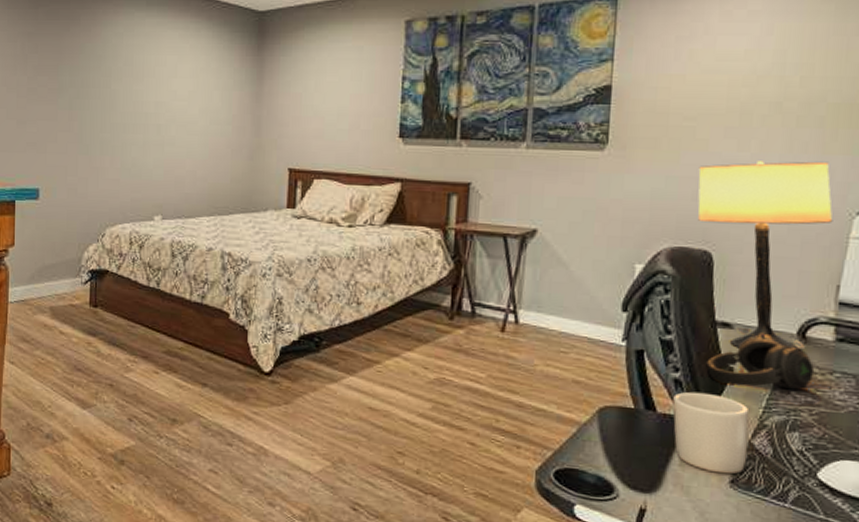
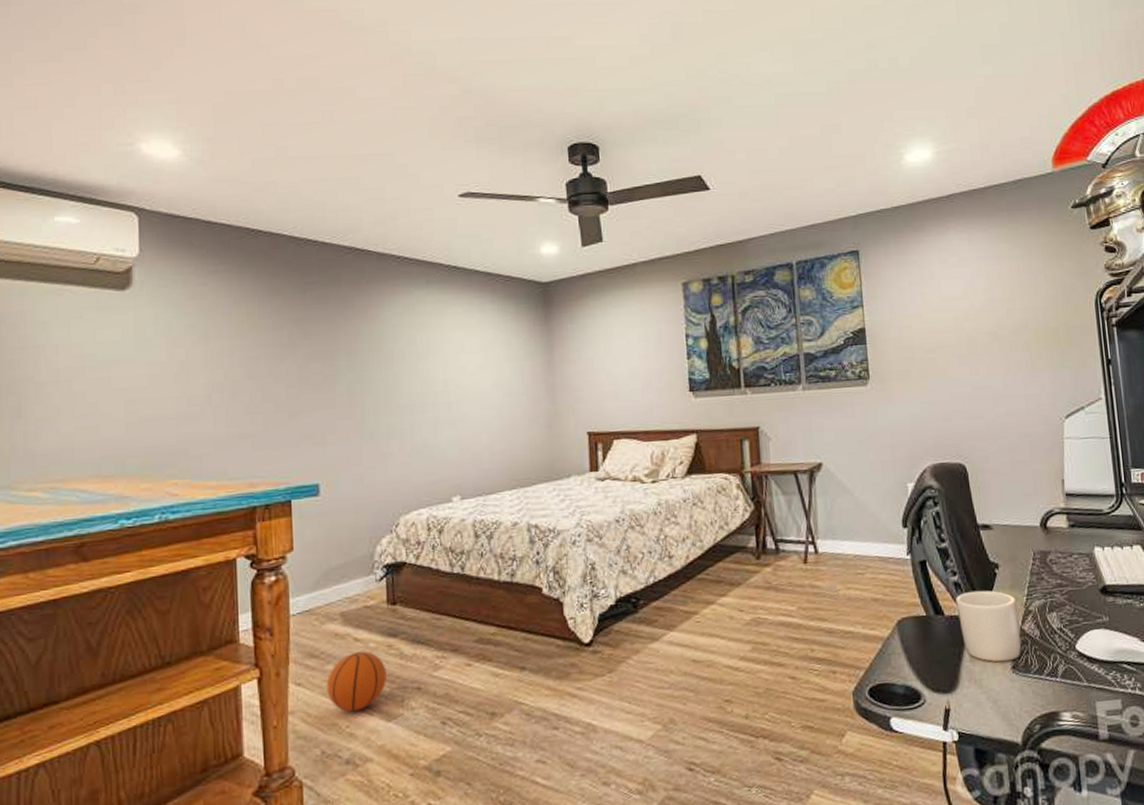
basketball: none [34,343,85,395] -> present [326,651,387,712]
table lamp: present [698,161,833,351] -> none [943,377,1050,546]
headphones: present [706,333,815,389] -> none [976,529,1059,580]

